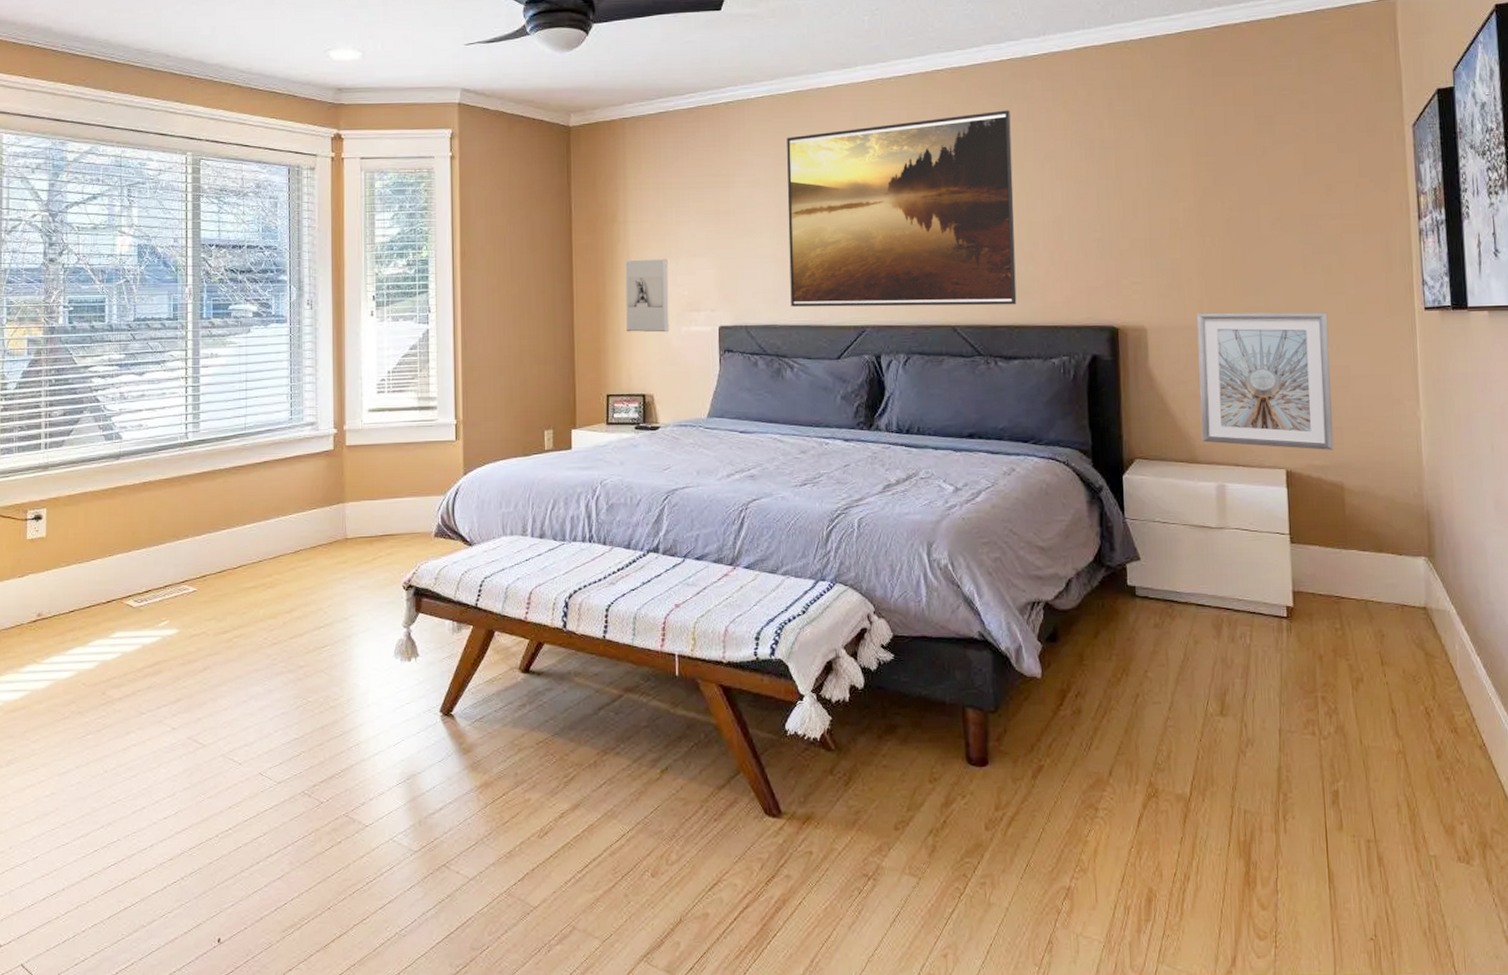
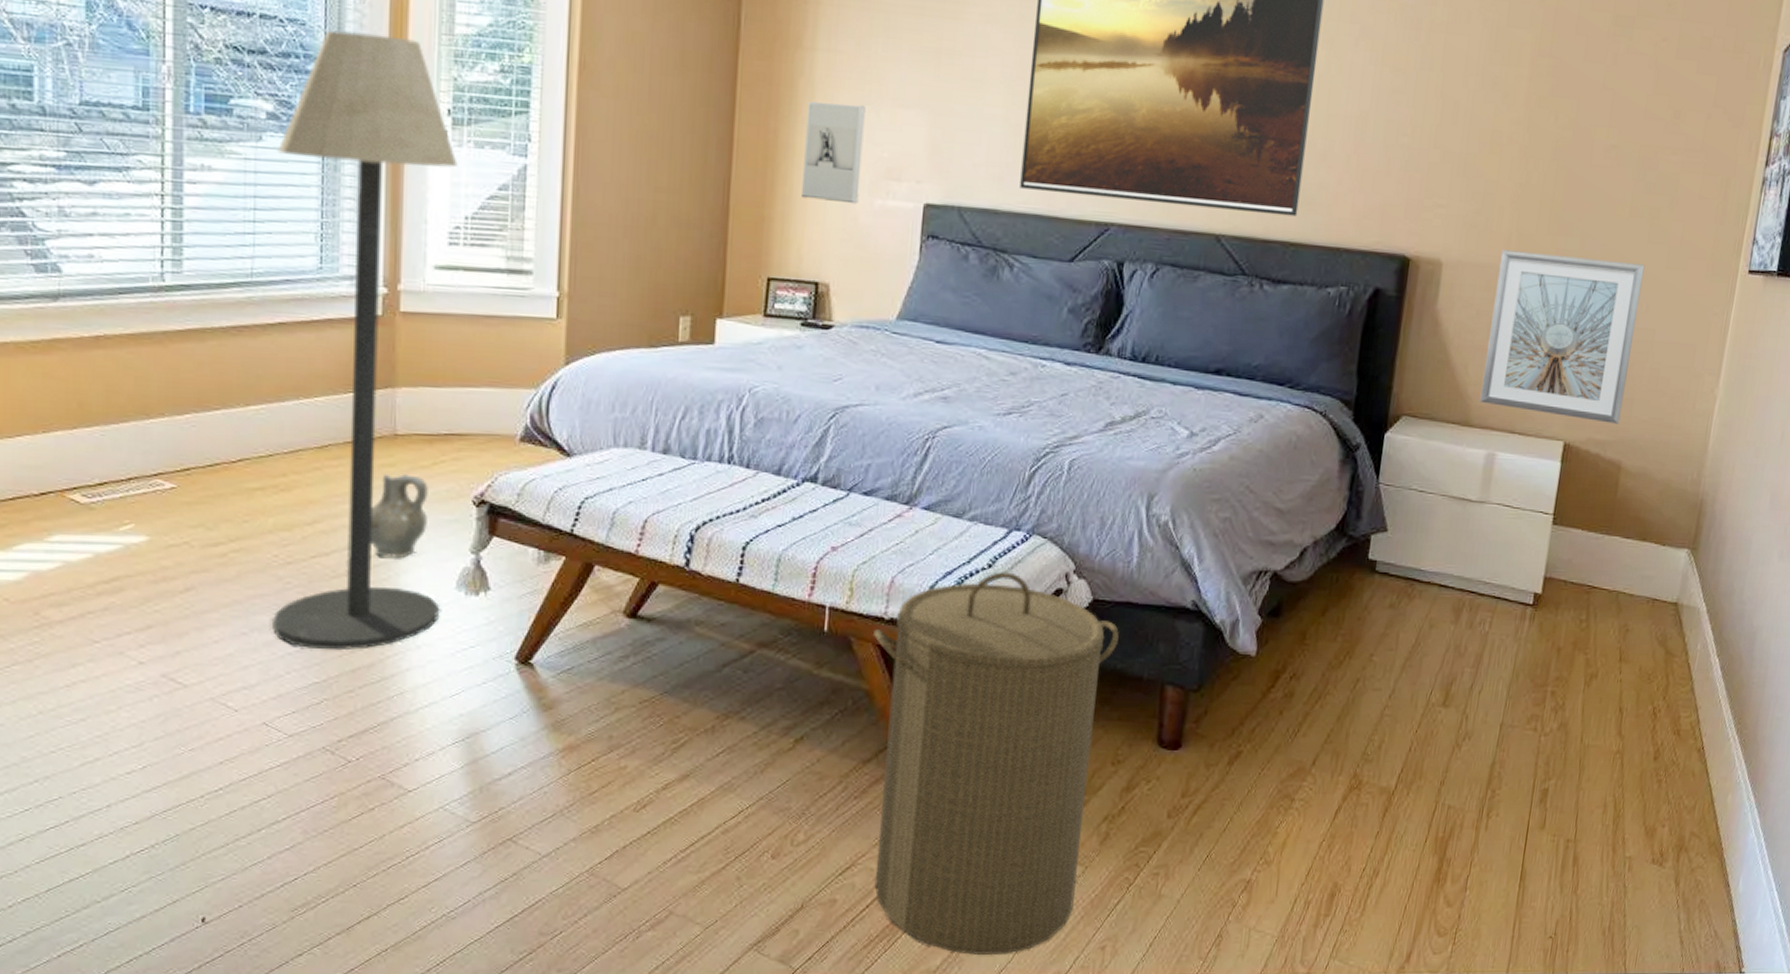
floor lamp: none [260,249,383,712] -> present [271,30,458,651]
ceramic jug: none [330,569,371,636] -> present [370,473,428,559]
laundry hamper: none [716,616,920,964] -> present [874,572,1119,956]

